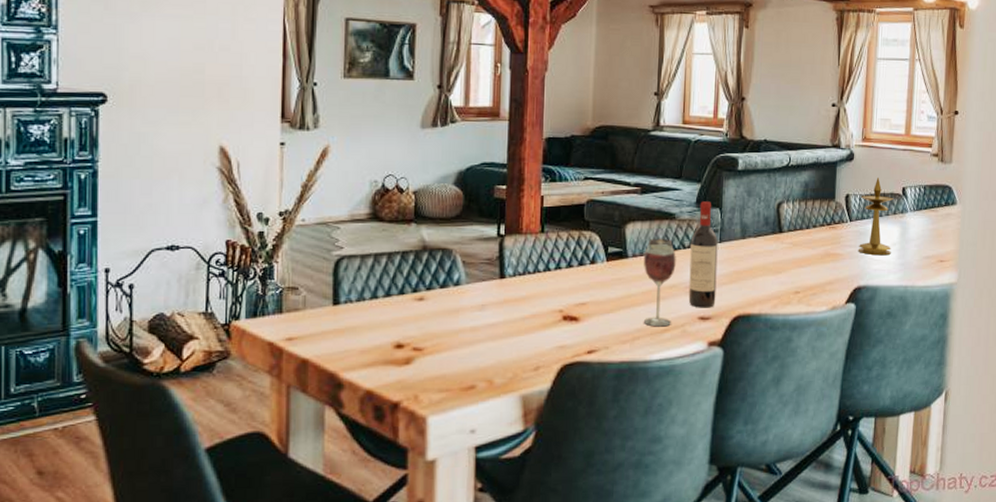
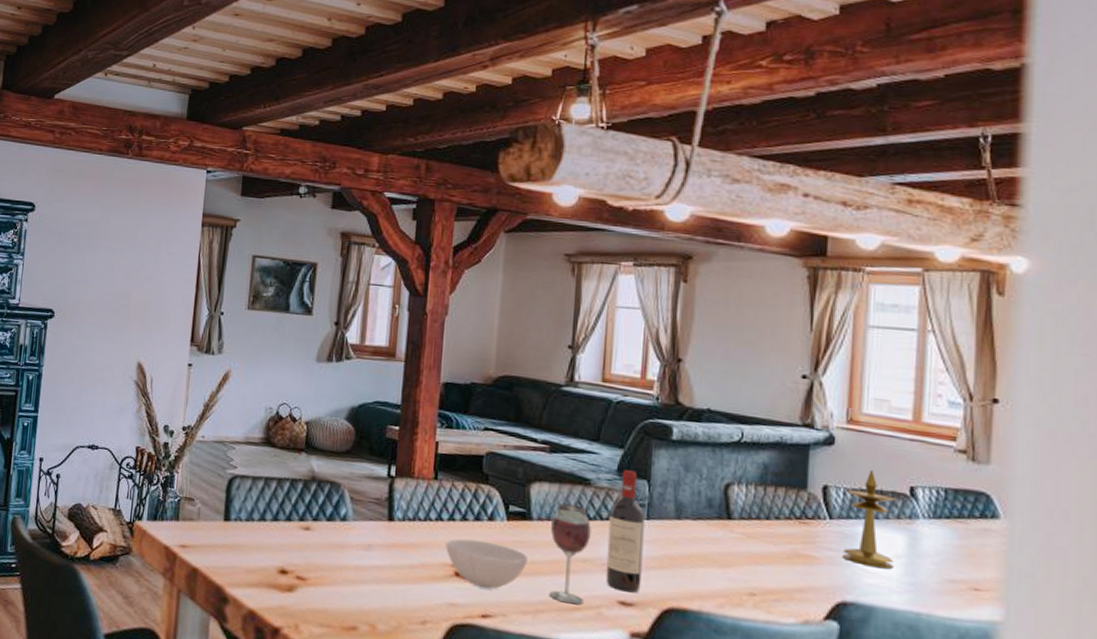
bowl: none [554,284,625,327] -> present [445,539,528,589]

